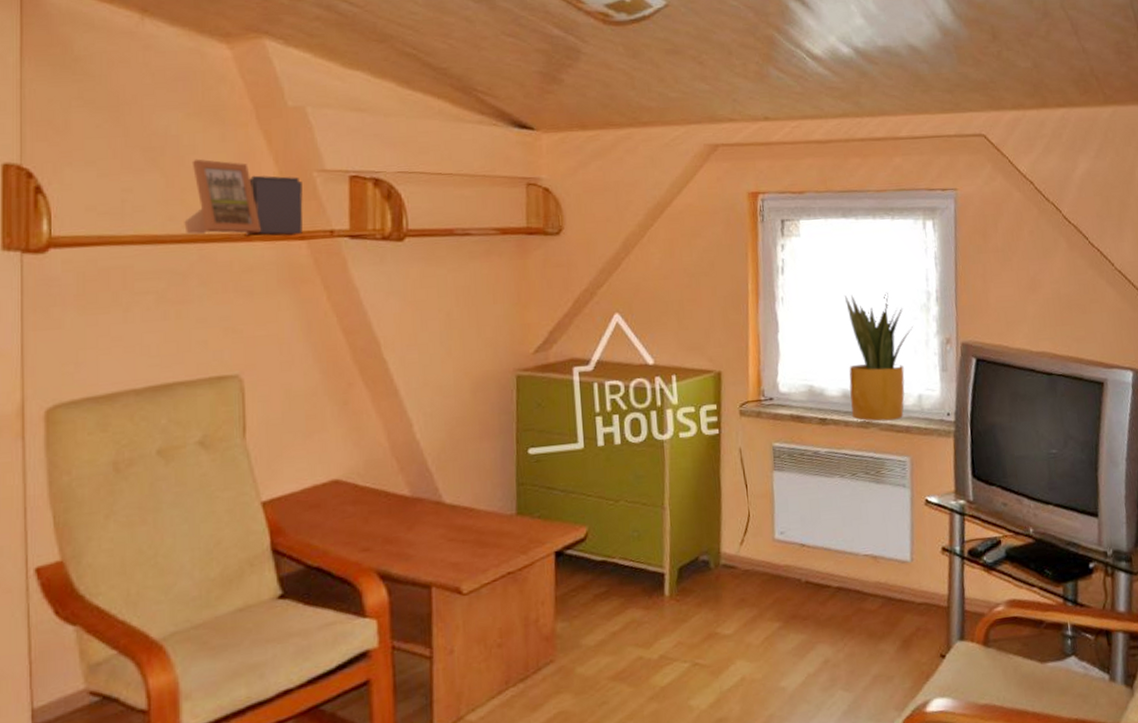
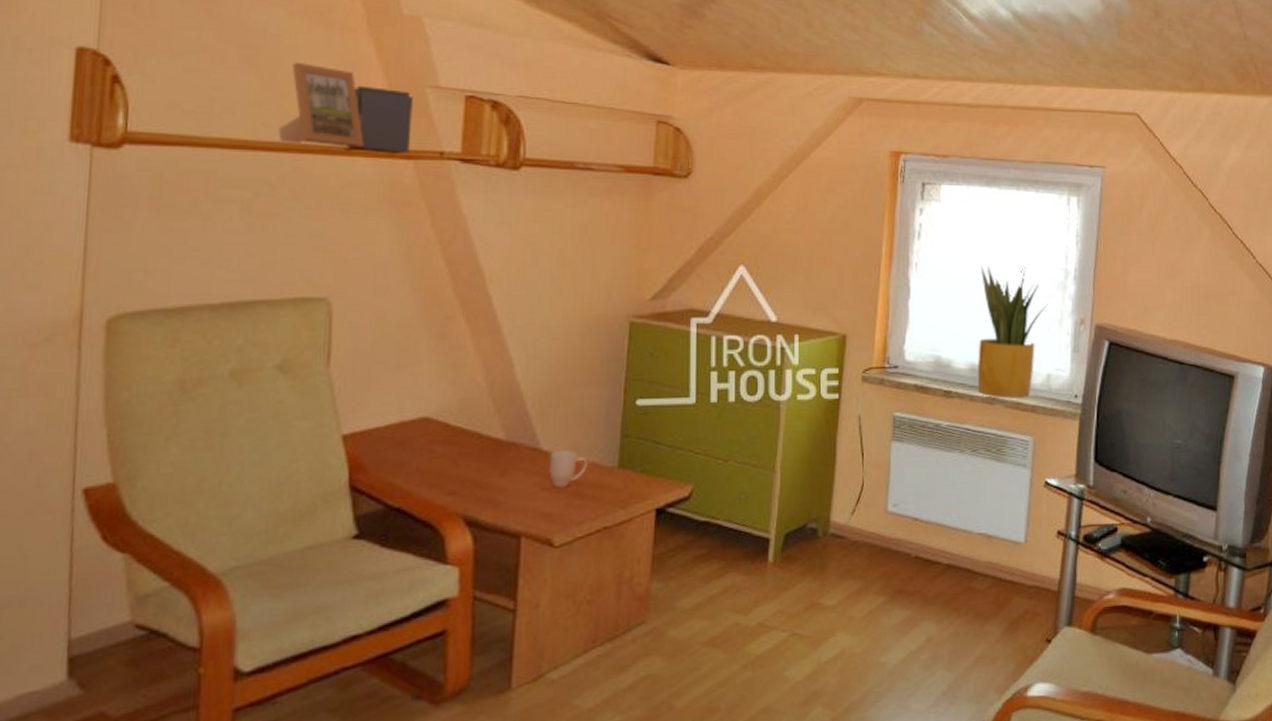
mug: none [451,502,488,539] -> present [547,451,588,488]

